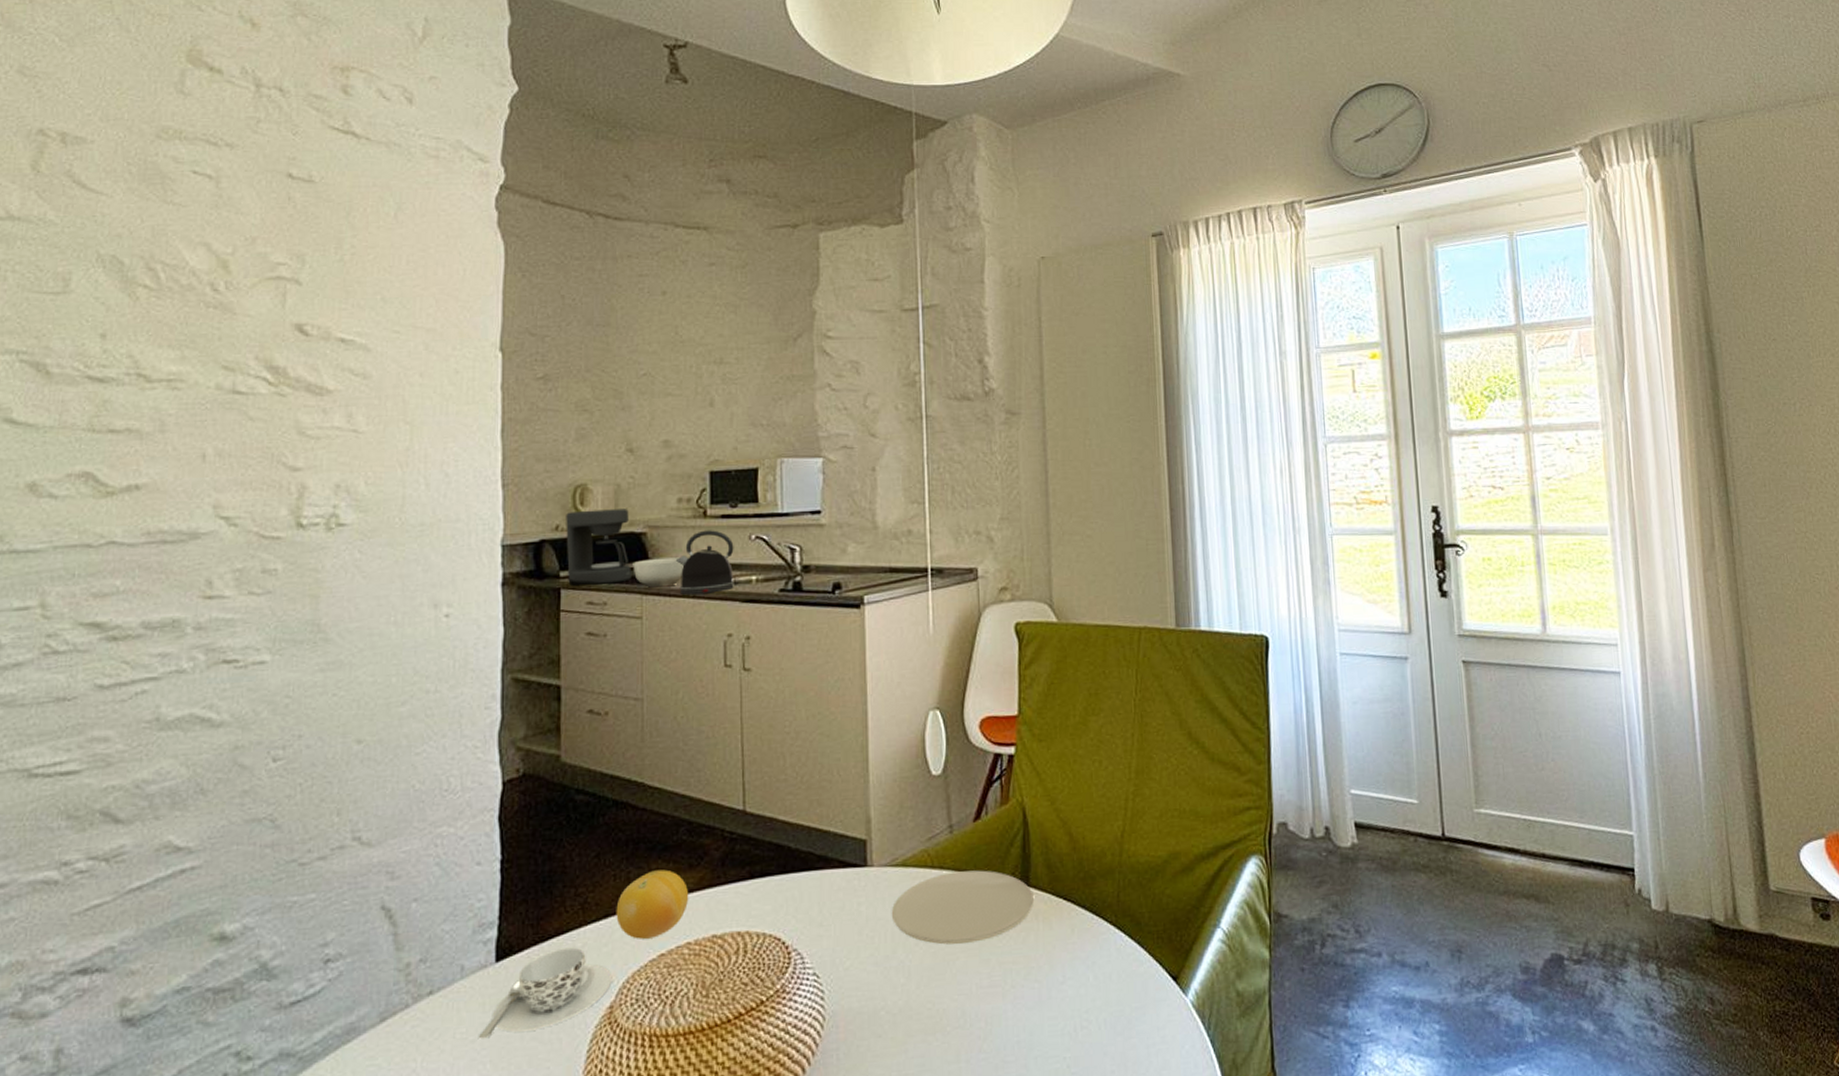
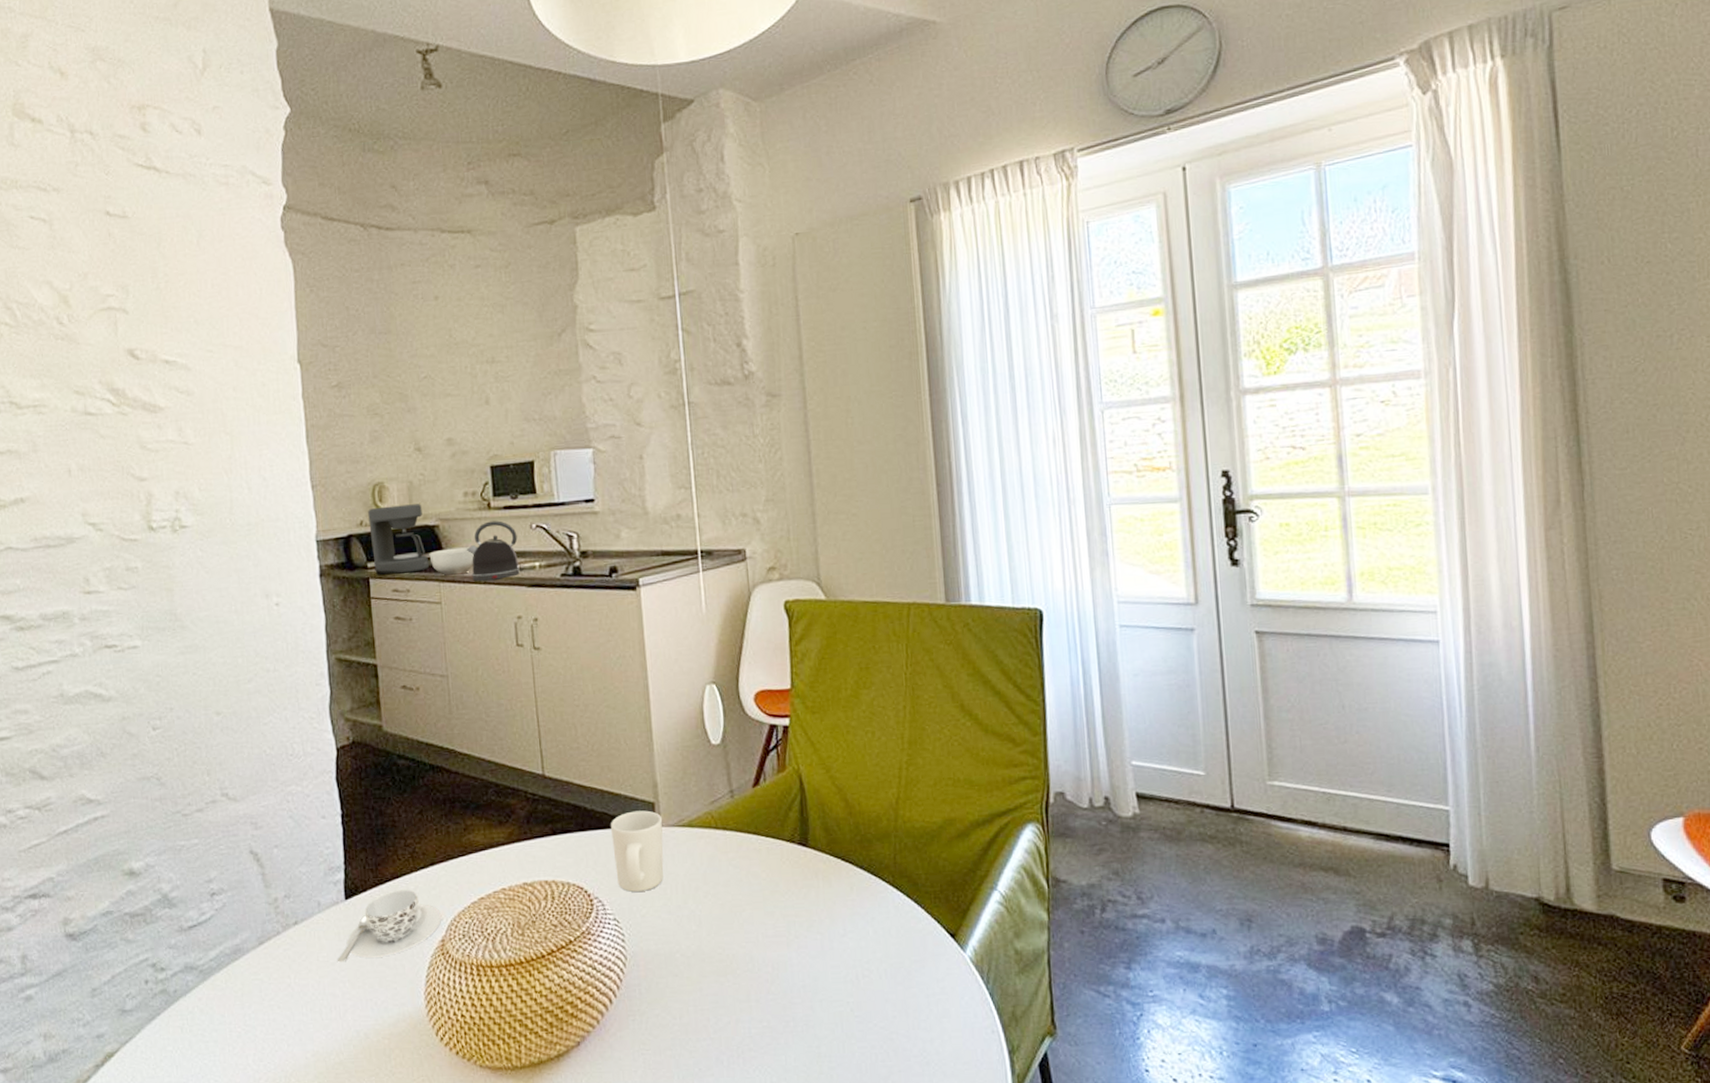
fruit: present [616,869,689,939] -> none [440,825,501,884]
mug: none [815,849,875,942] -> present [610,810,664,892]
plate: present [891,870,1034,945] -> none [680,831,813,898]

